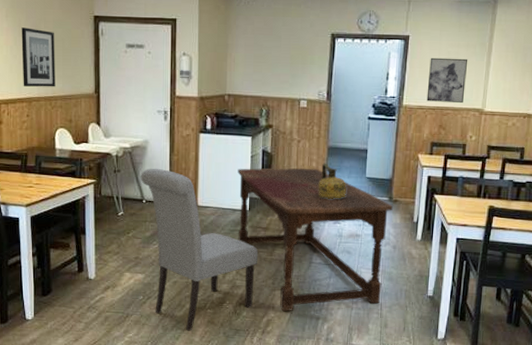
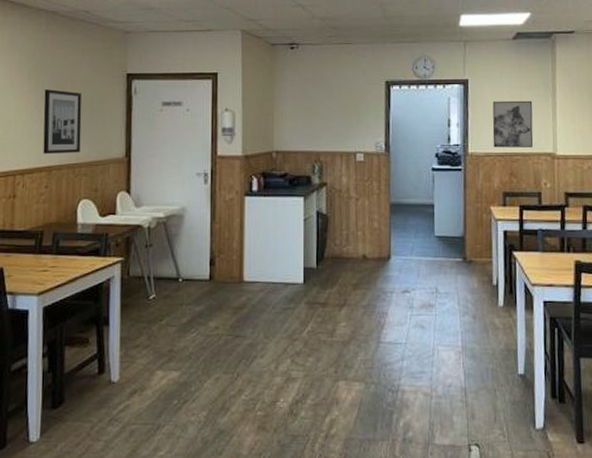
chair: present [140,168,259,331] -> none [176,239,317,442]
dining table: present [238,168,393,312] -> none [289,229,468,408]
ceramic jug: present [318,163,346,199] -> none [382,222,414,264]

